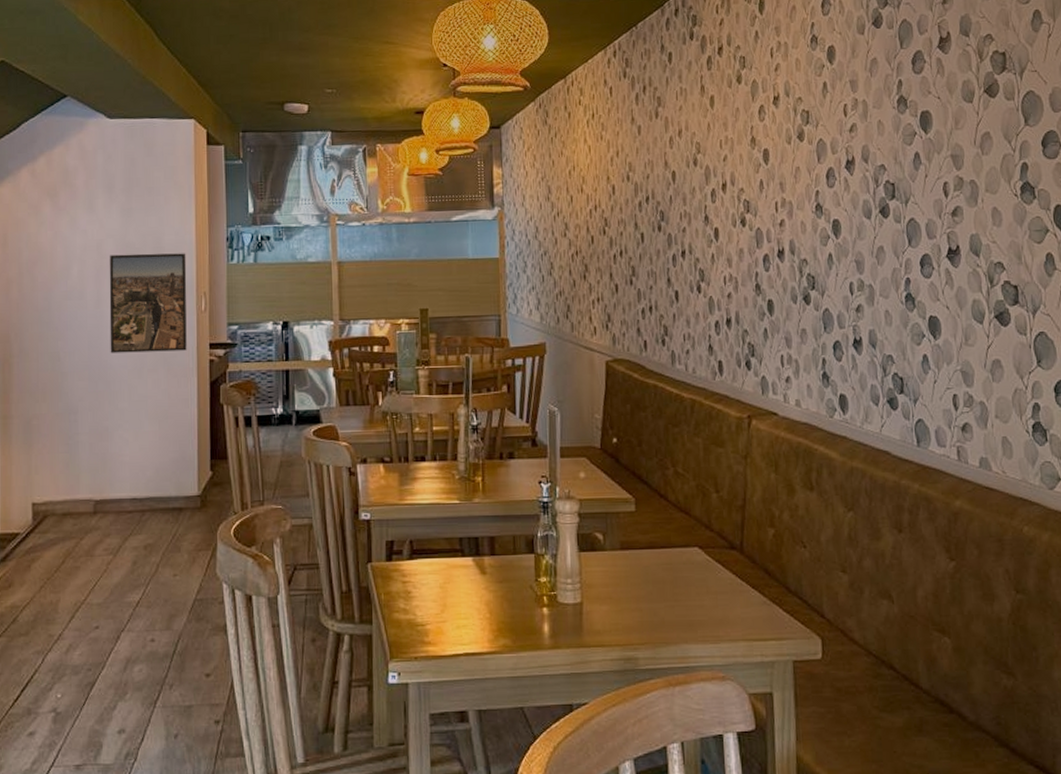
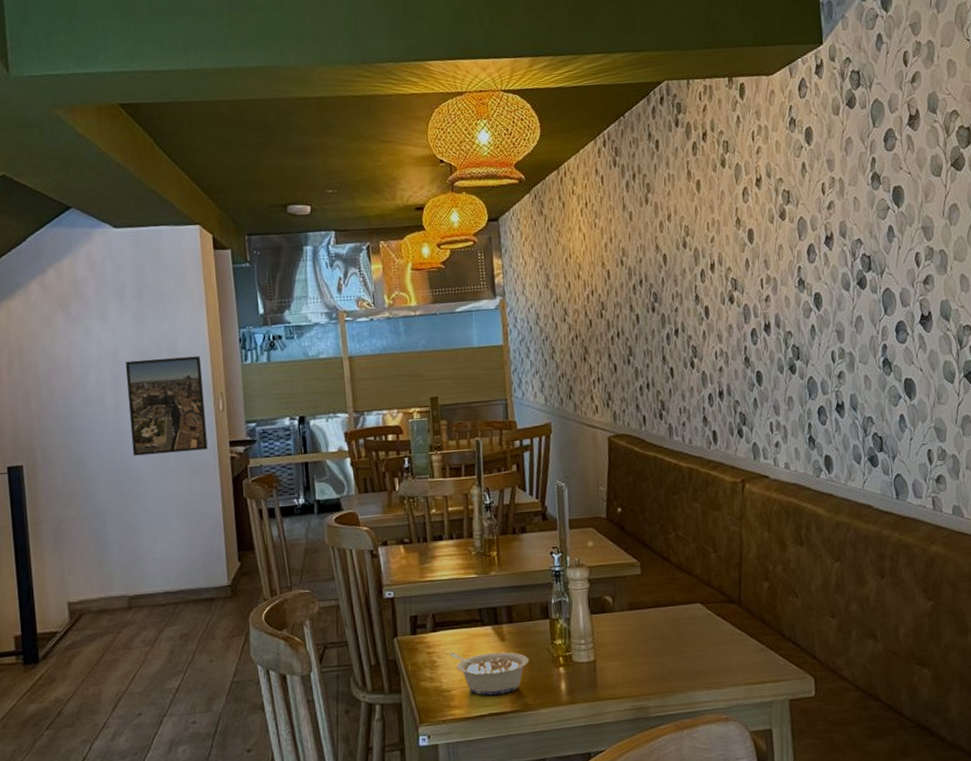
legume: none [426,583,511,633] -> present [450,652,529,696]

